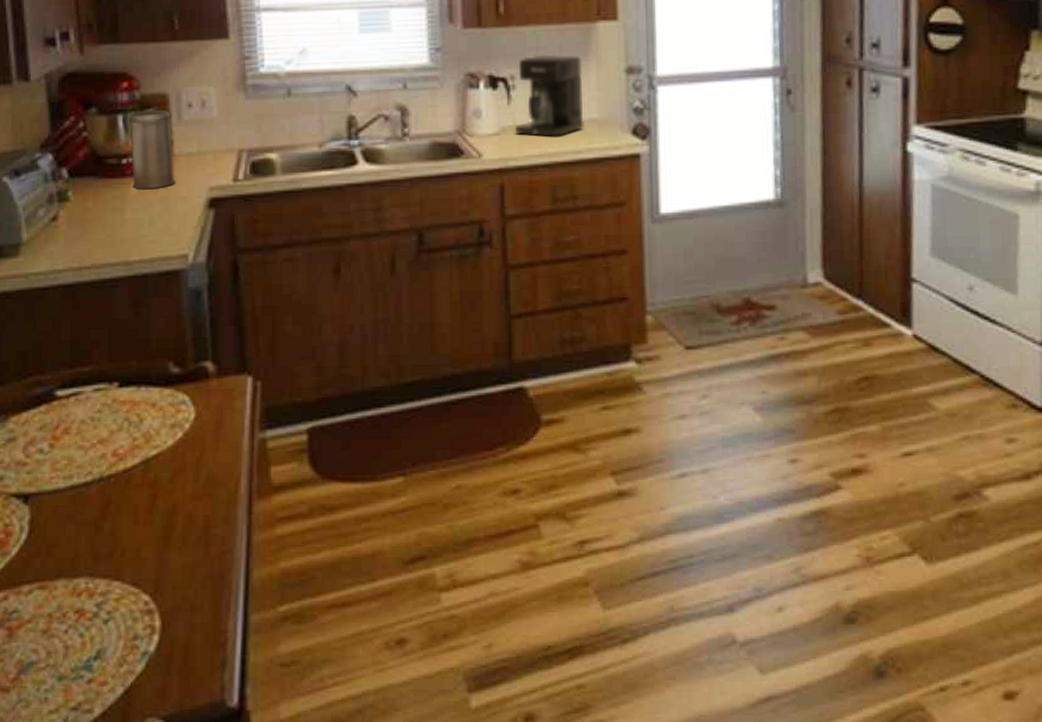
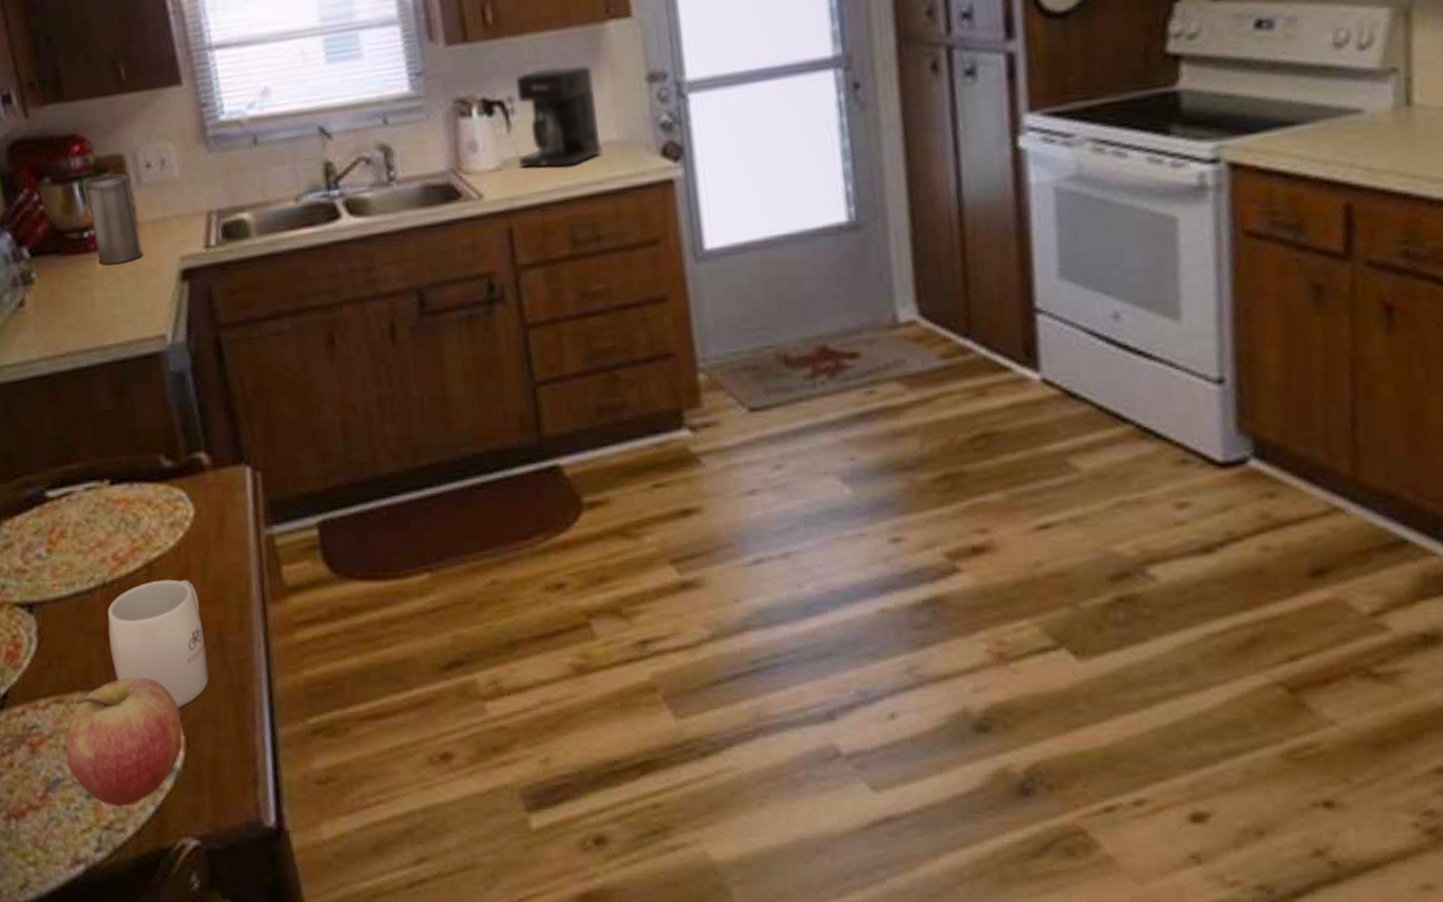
fruit: none [43,566,159,688] -> present [65,677,183,806]
mug: none [99,475,191,595] -> present [107,579,209,708]

